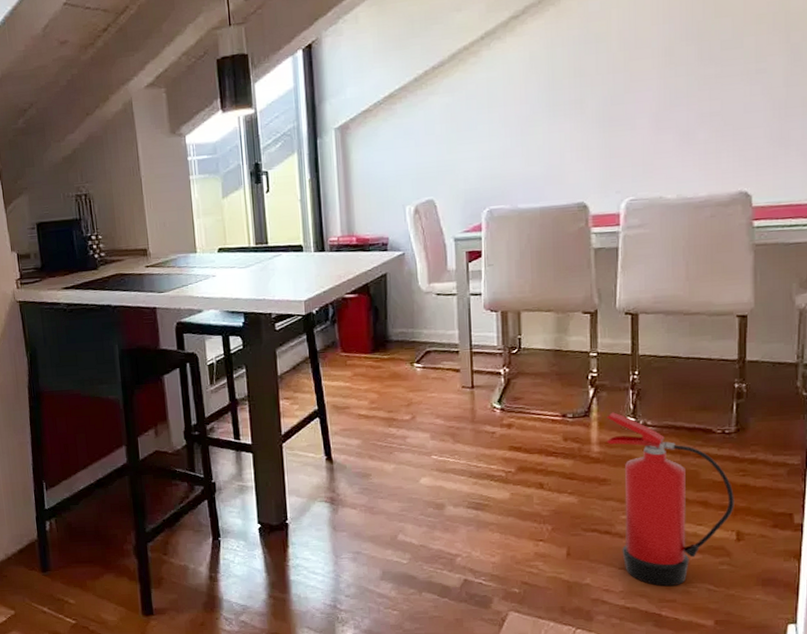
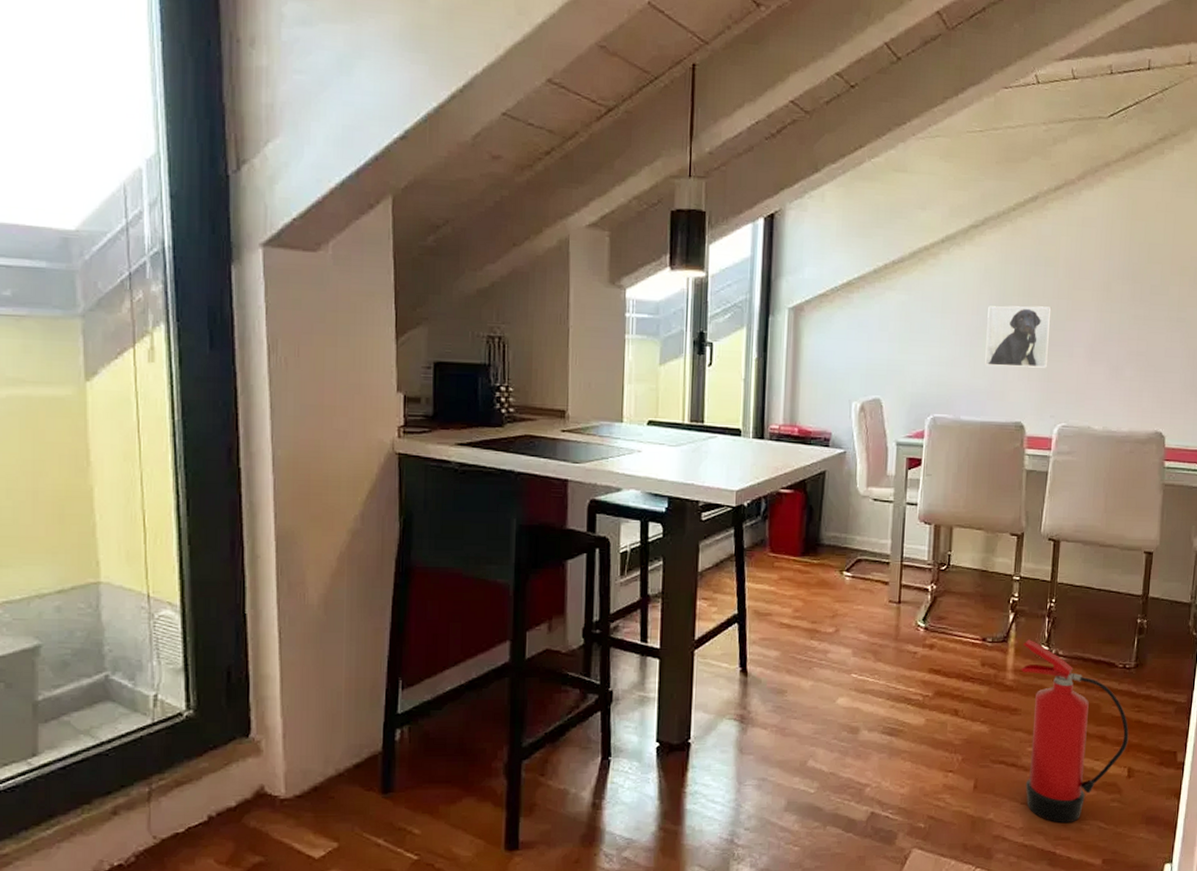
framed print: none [537,83,609,152] -> present [985,306,1052,368]

